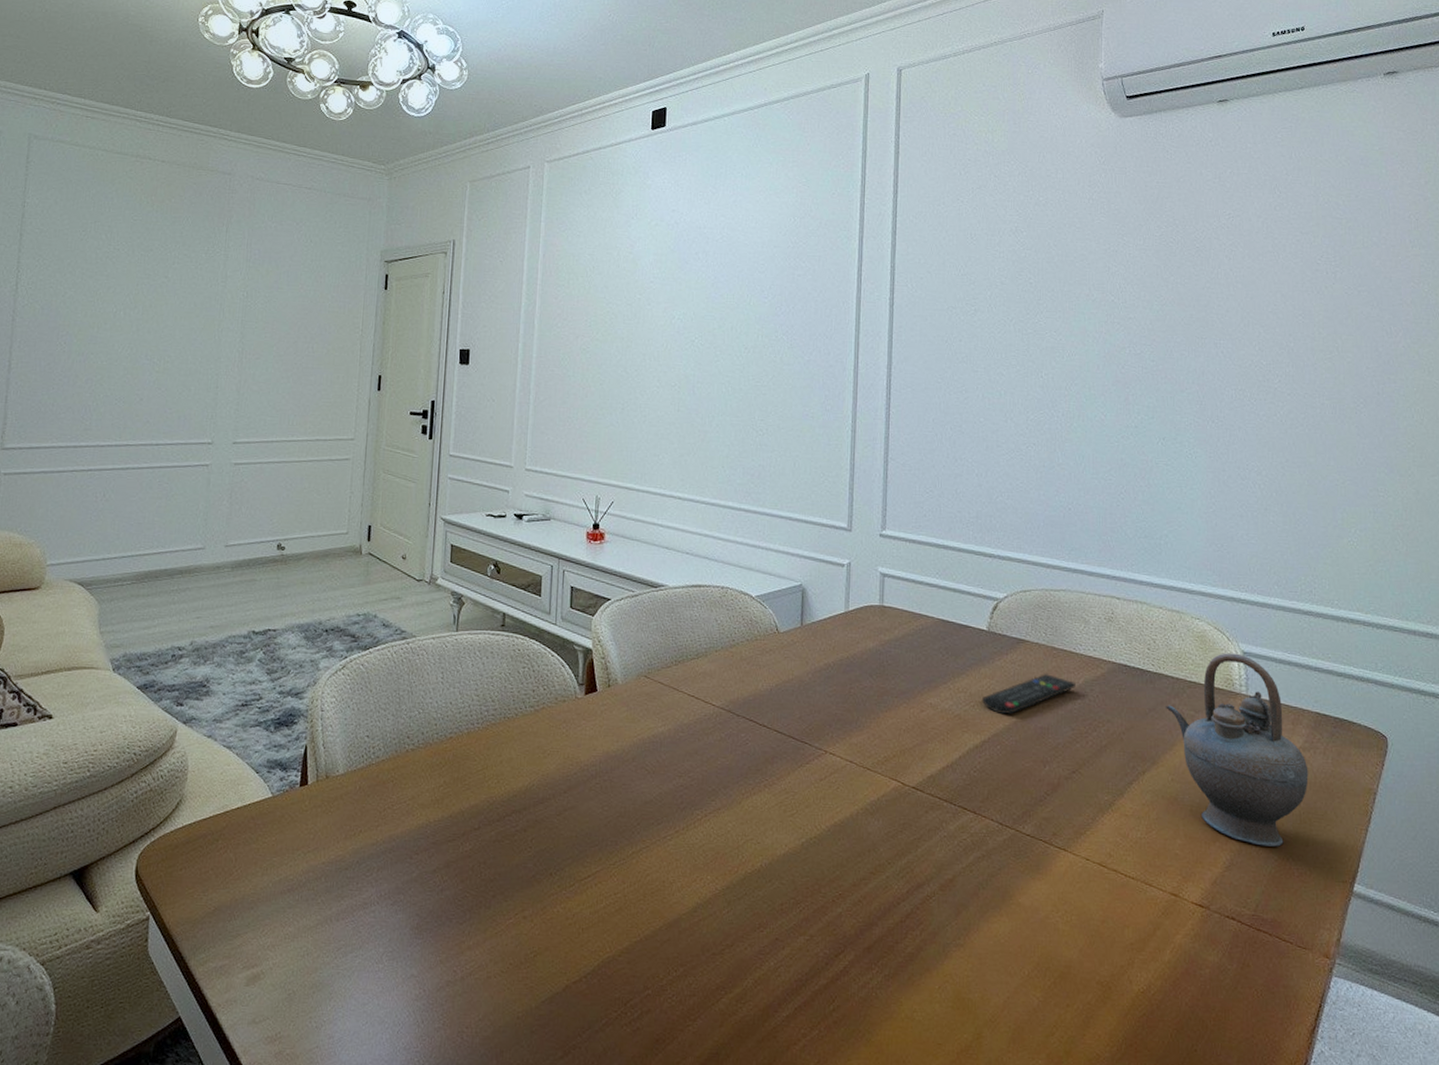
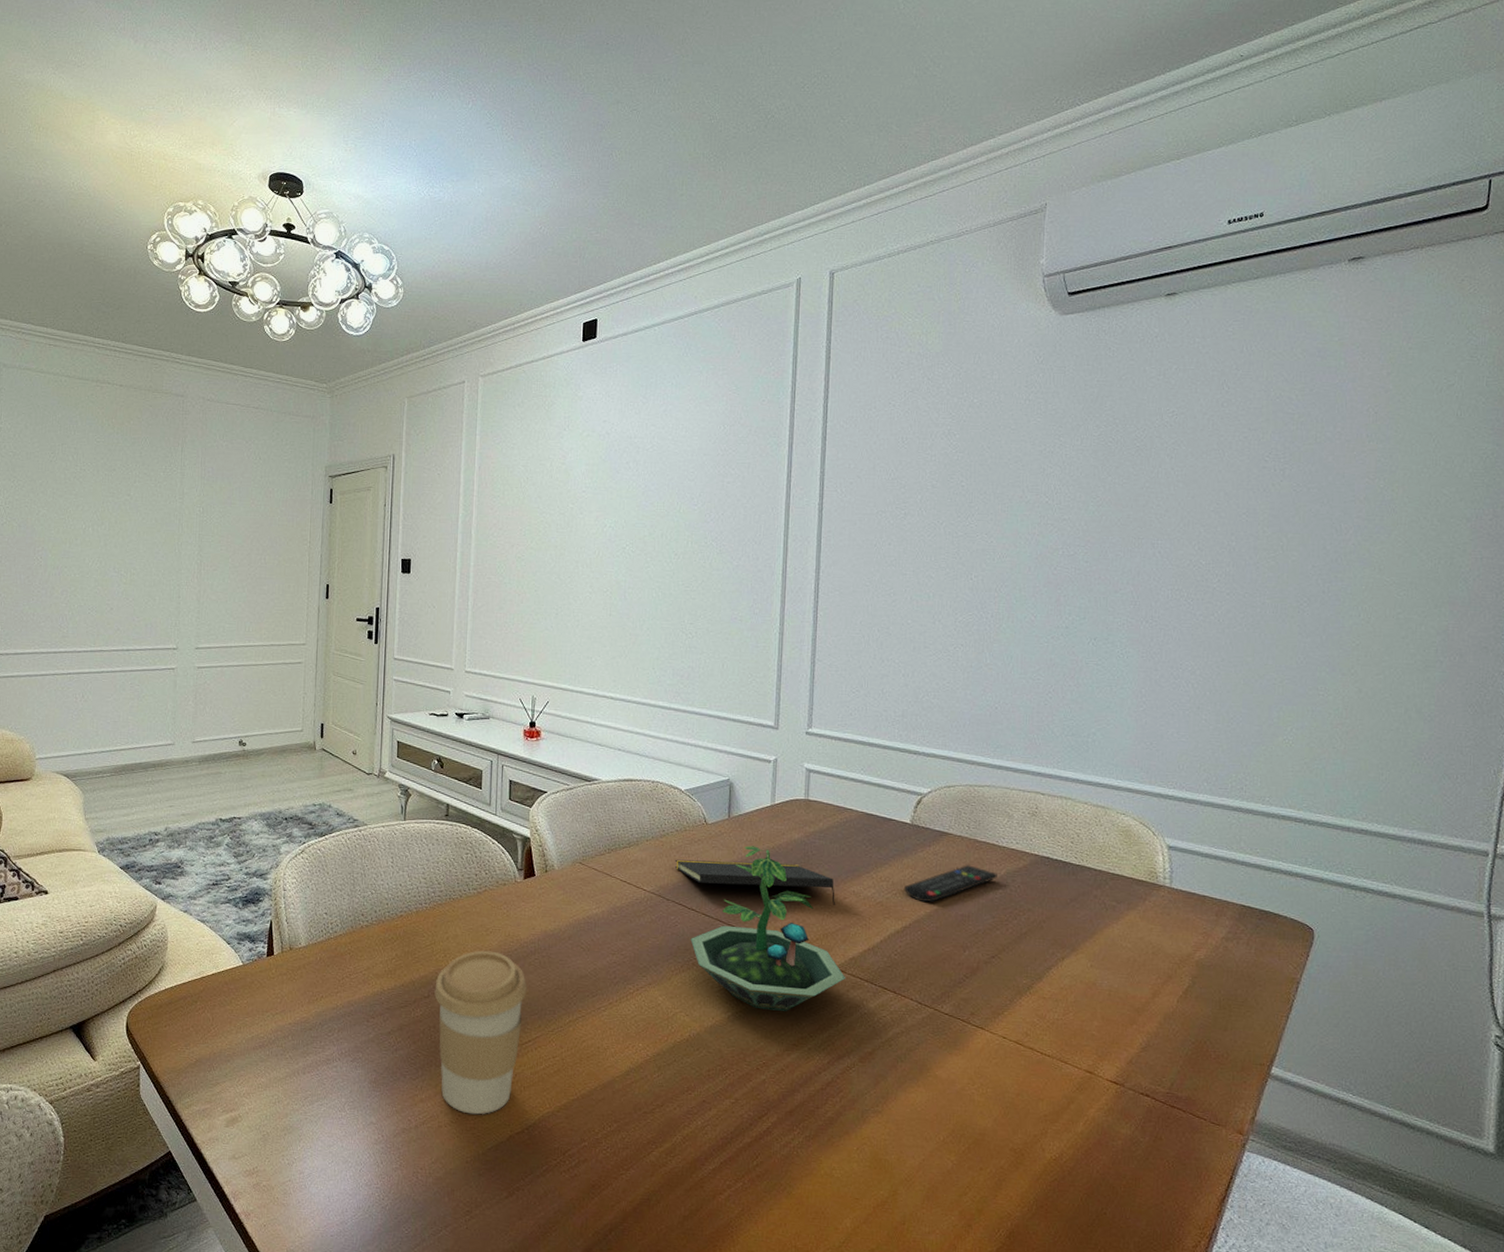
coffee cup: none [485,775,587,963] -> present [434,950,527,1115]
notepad: none [745,671,912,719] -> present [674,859,835,905]
terrarium: none [762,656,925,837] -> present [690,846,846,1012]
teapot: present [1166,653,1309,847] -> none [1087,847,1230,1031]

